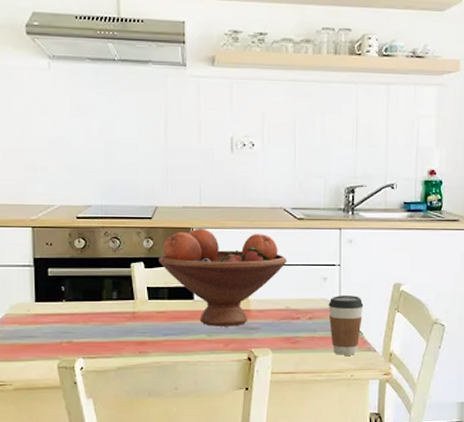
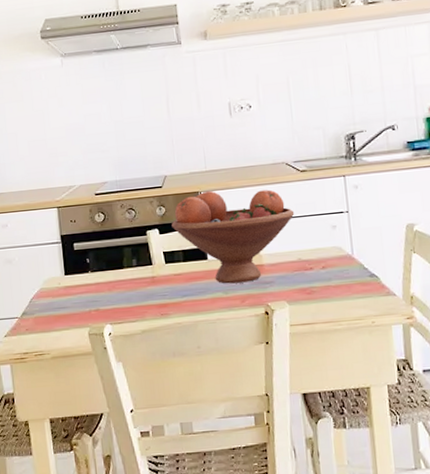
coffee cup: present [328,296,364,355] -> none [340,240,378,303]

